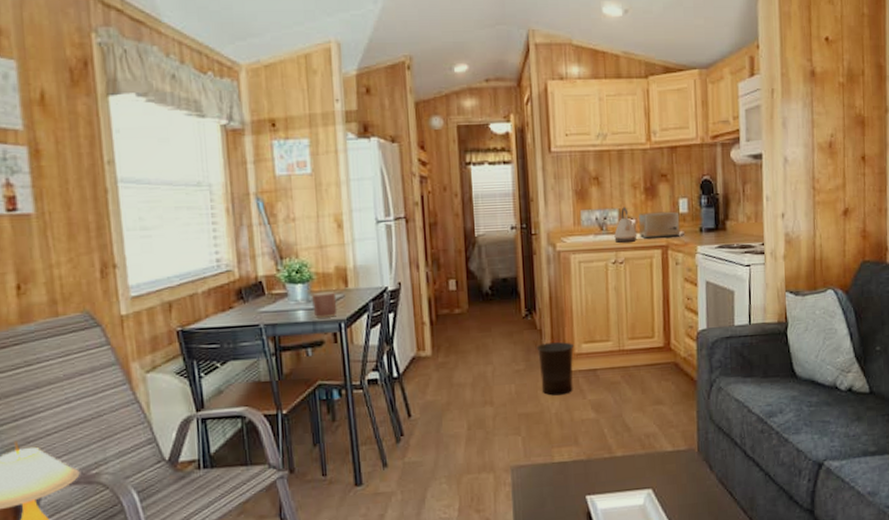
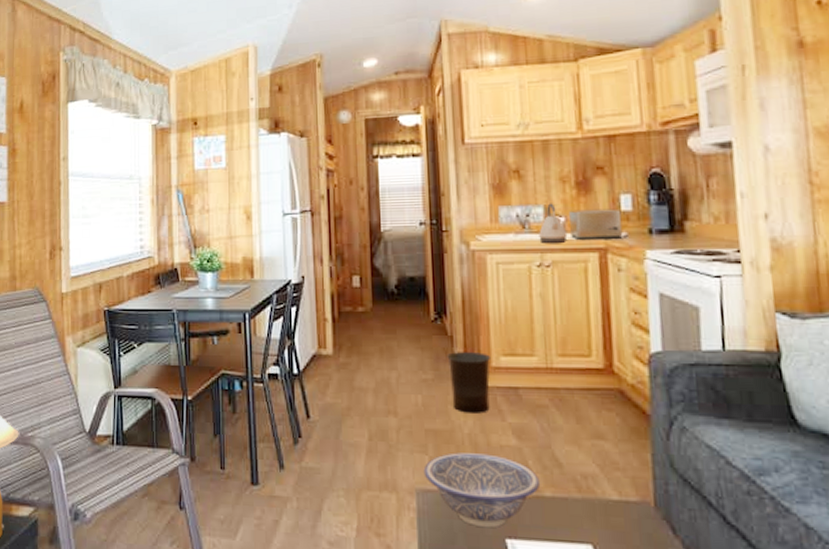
mug: present [312,291,338,318] -> none [220,281,243,307]
decorative bowl: none [517,428,614,490] -> present [423,452,541,528]

